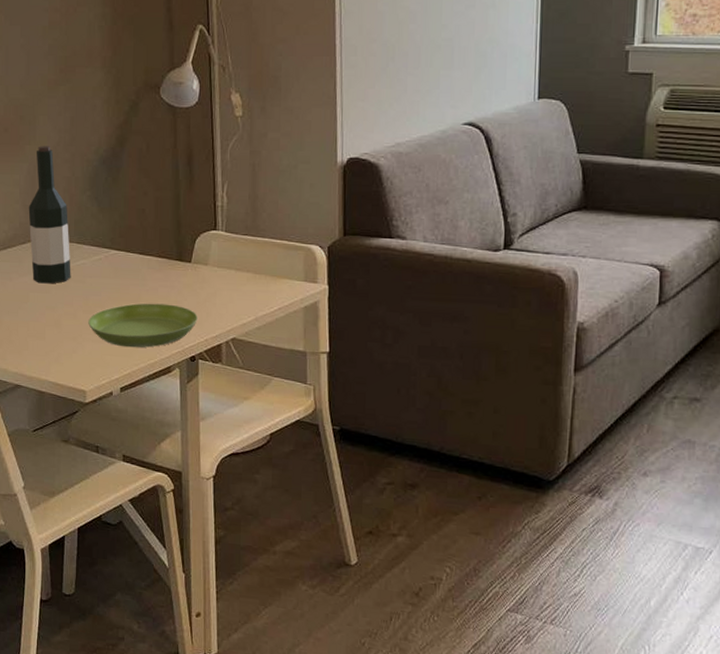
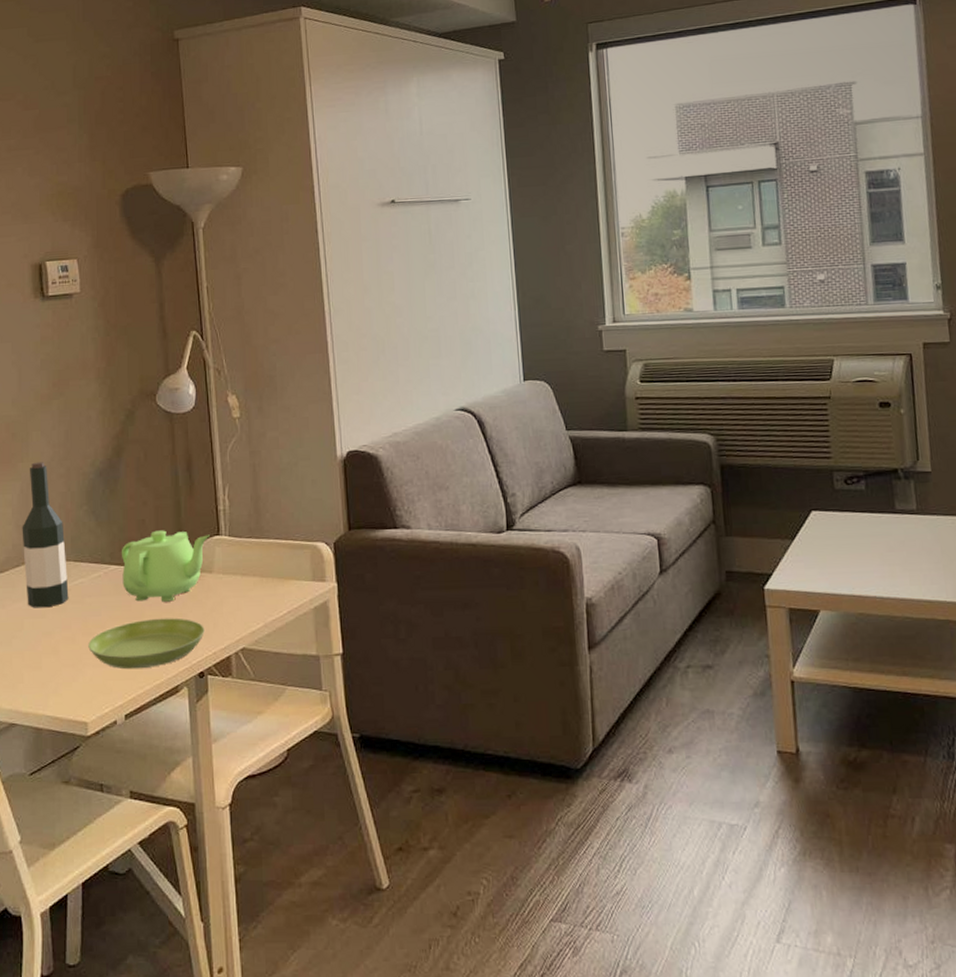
teapot: none [121,220,207,289] -> present [121,530,210,602]

